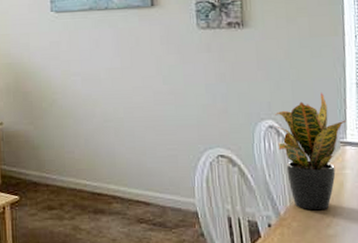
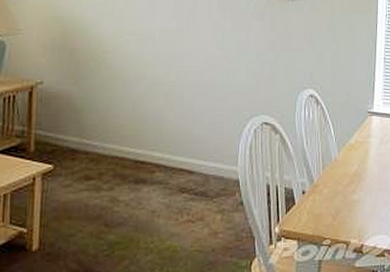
potted plant: present [274,93,347,211] -> none [315,66,375,177]

